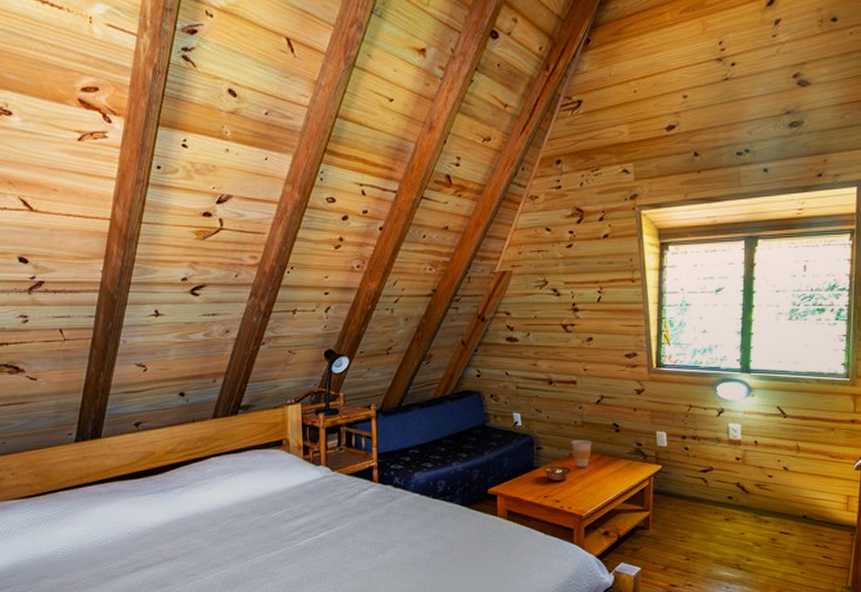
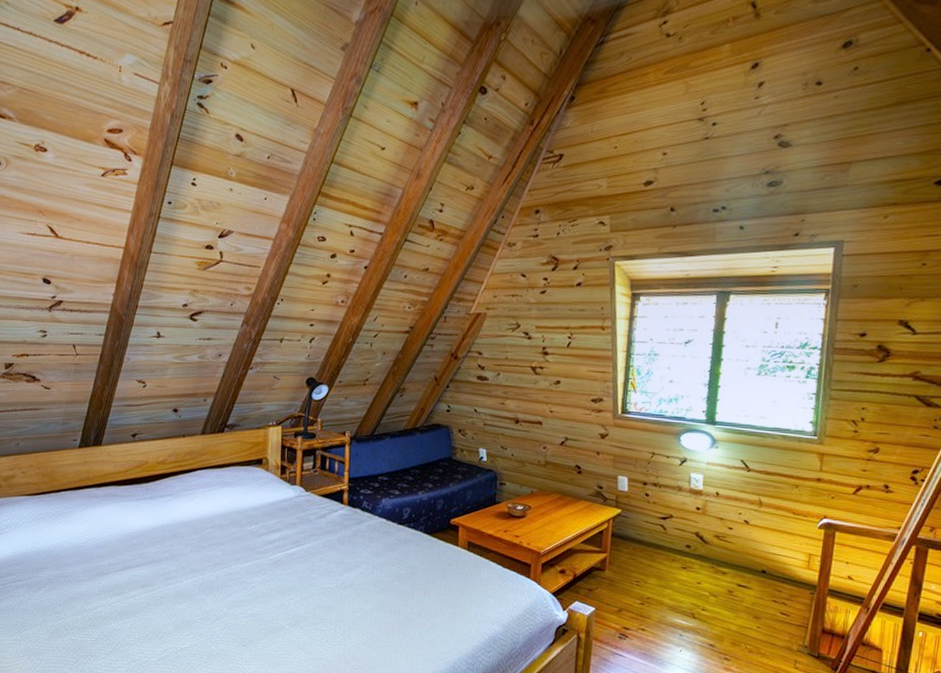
cup: present [571,440,592,468] -> none [533,479,554,507]

